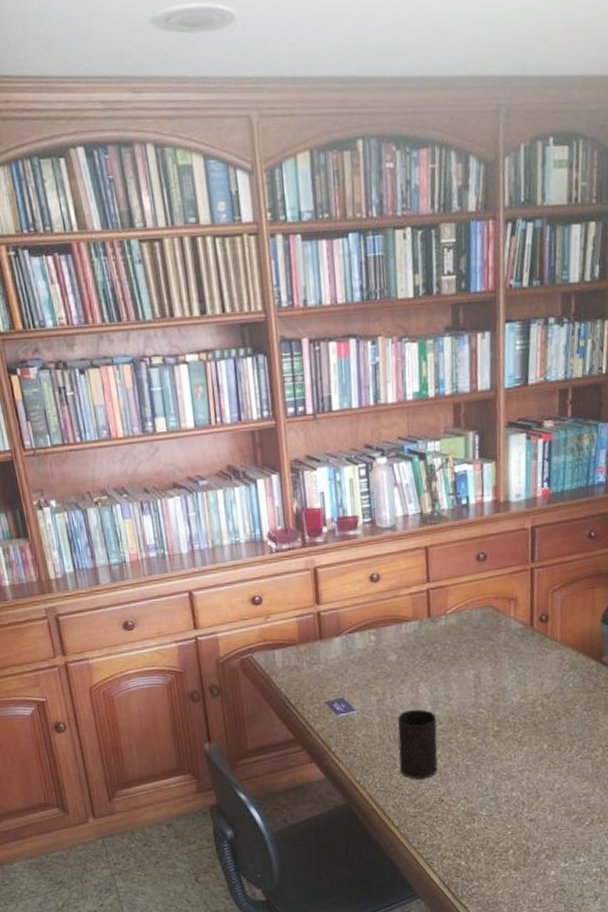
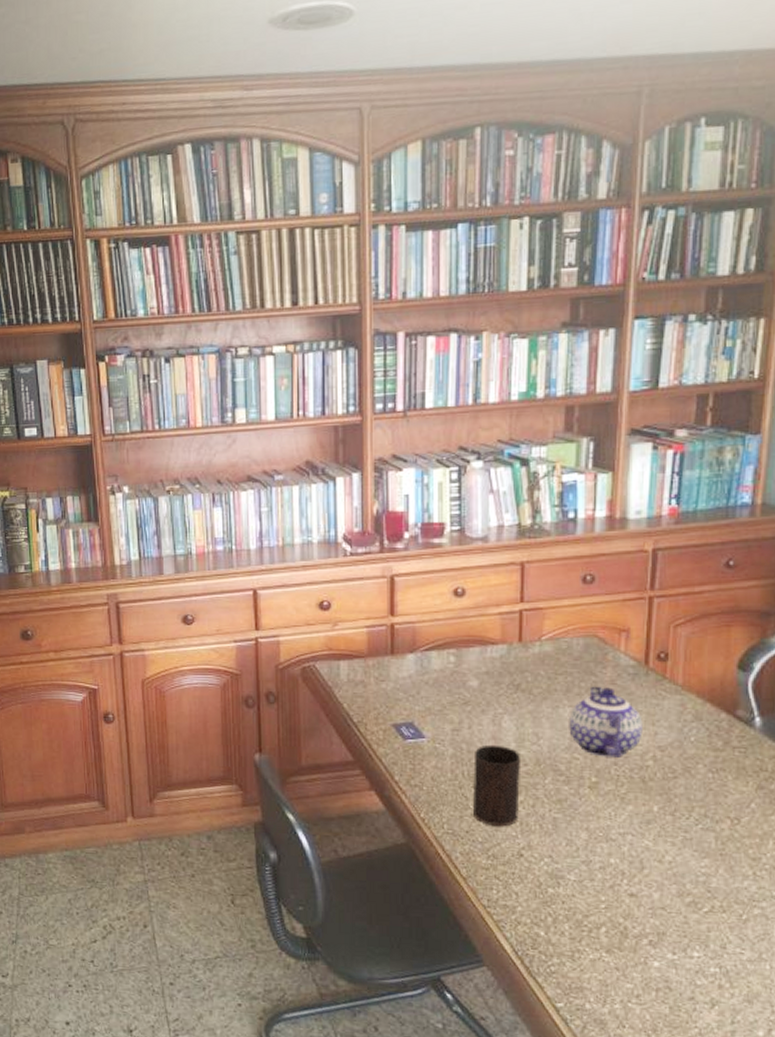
teapot: none [473,649,532,709] -> present [569,686,643,758]

